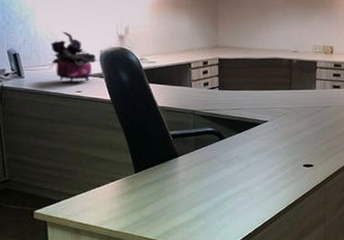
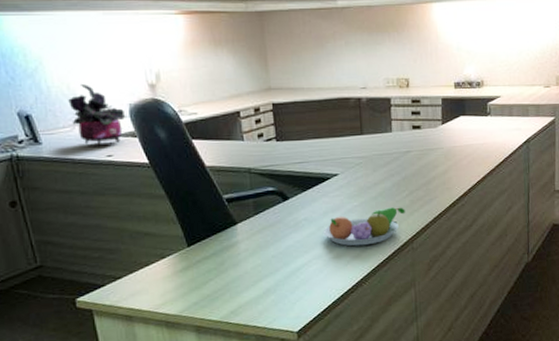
fruit bowl: none [250,152,322,183] -> present [323,207,405,246]

